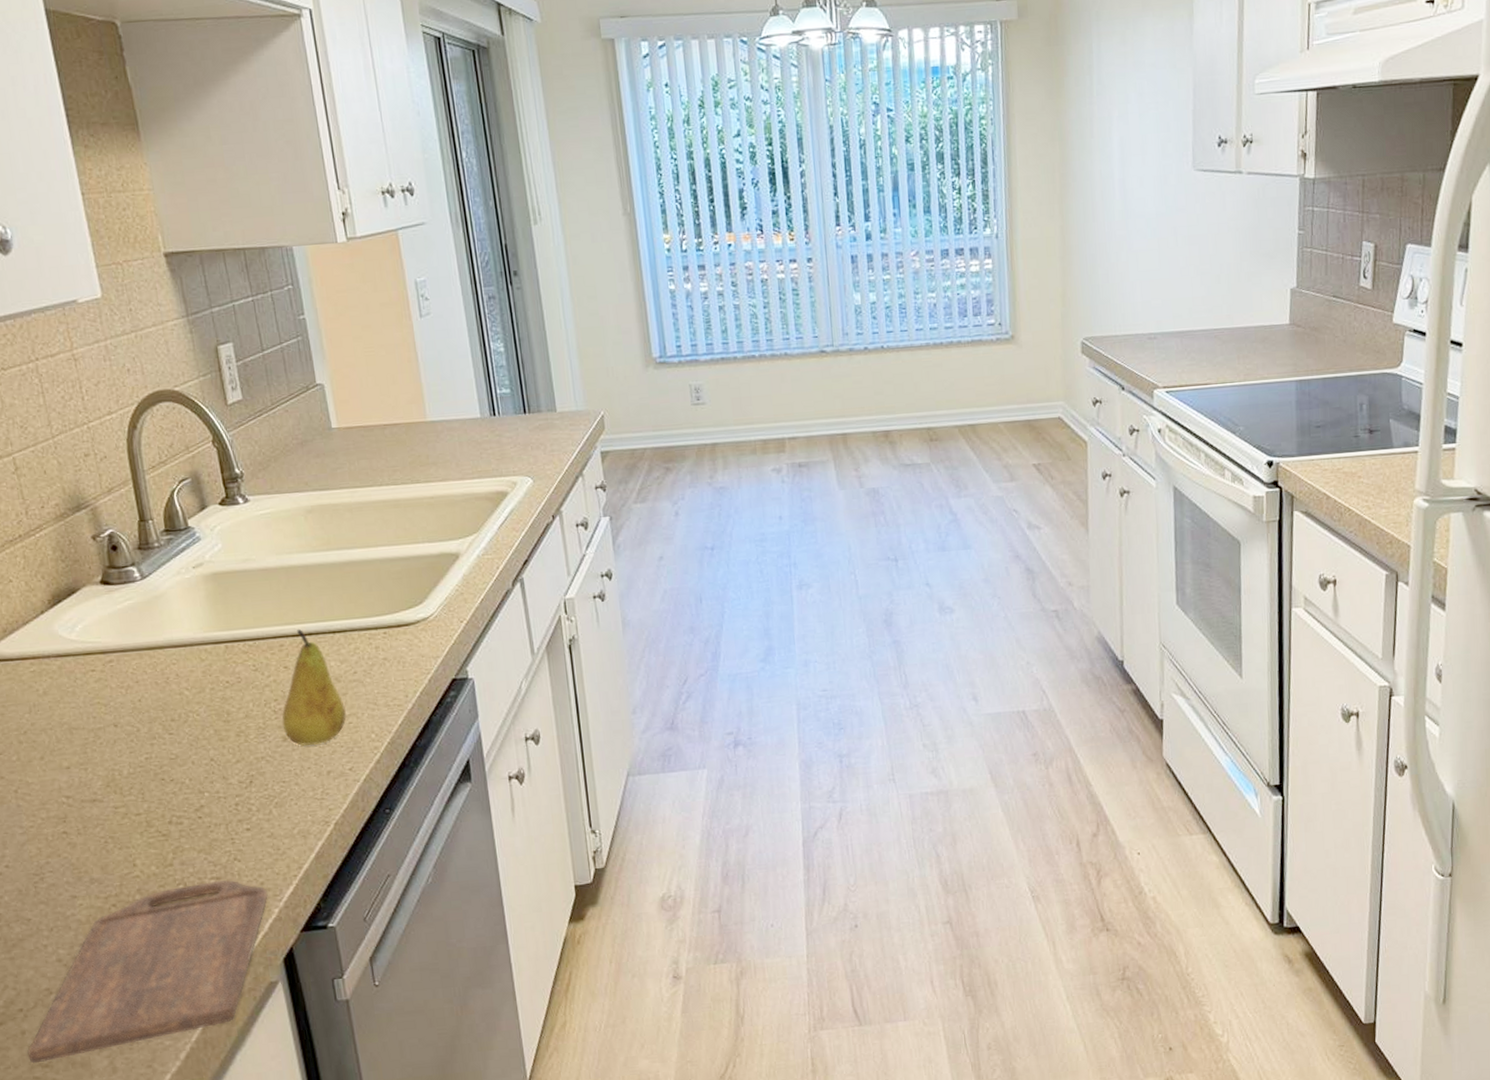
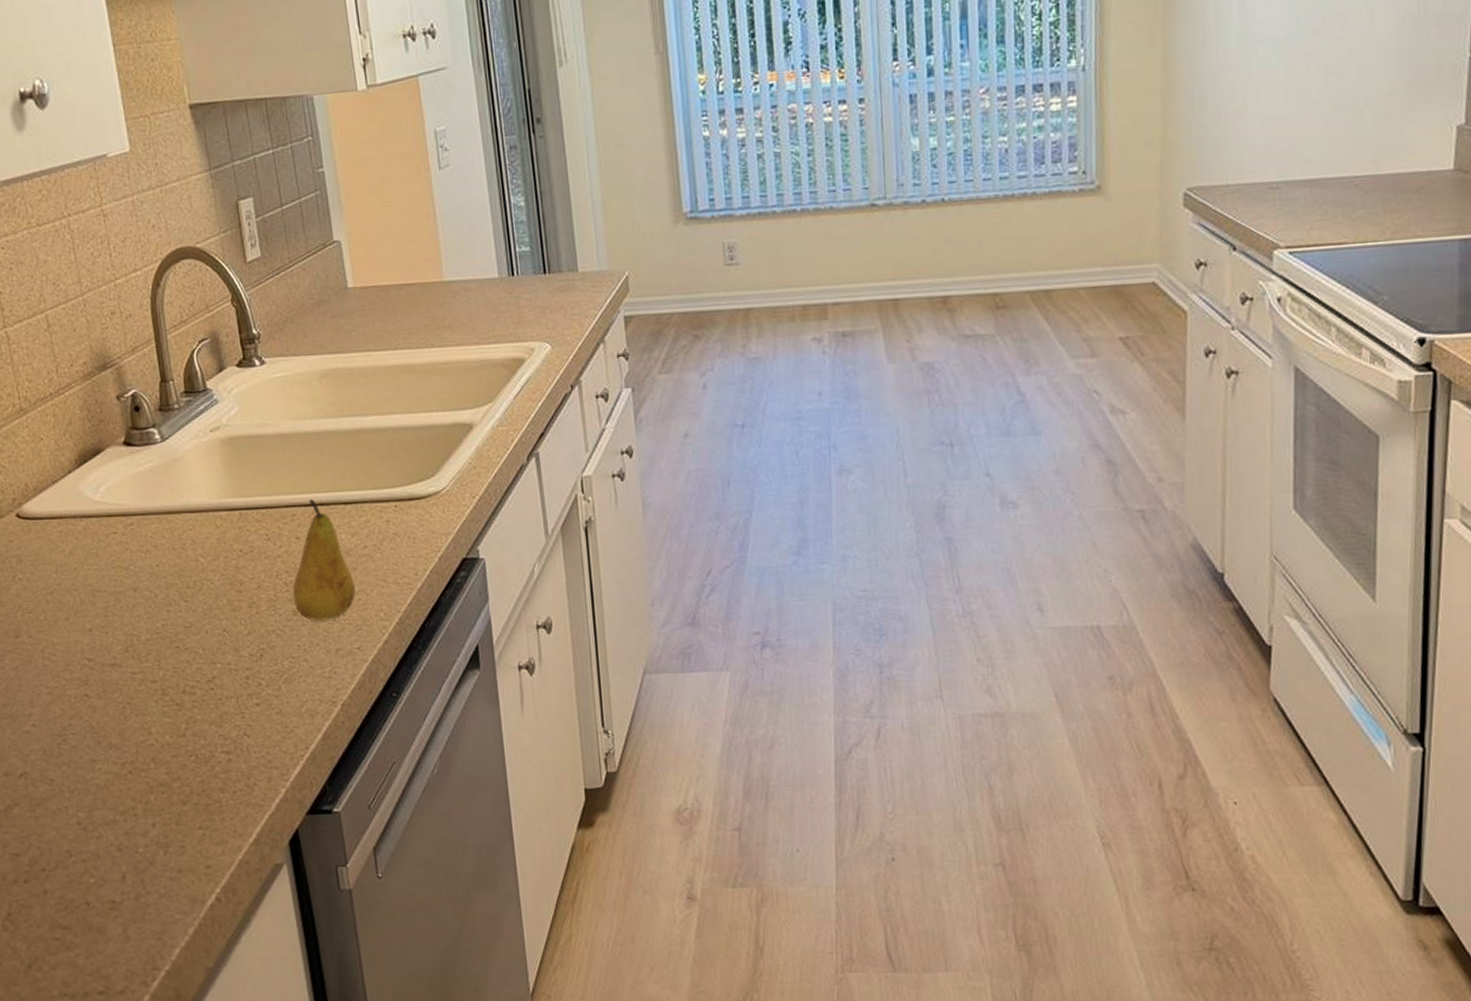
cutting board: present [27,880,268,1064] -> none [49,755,275,924]

